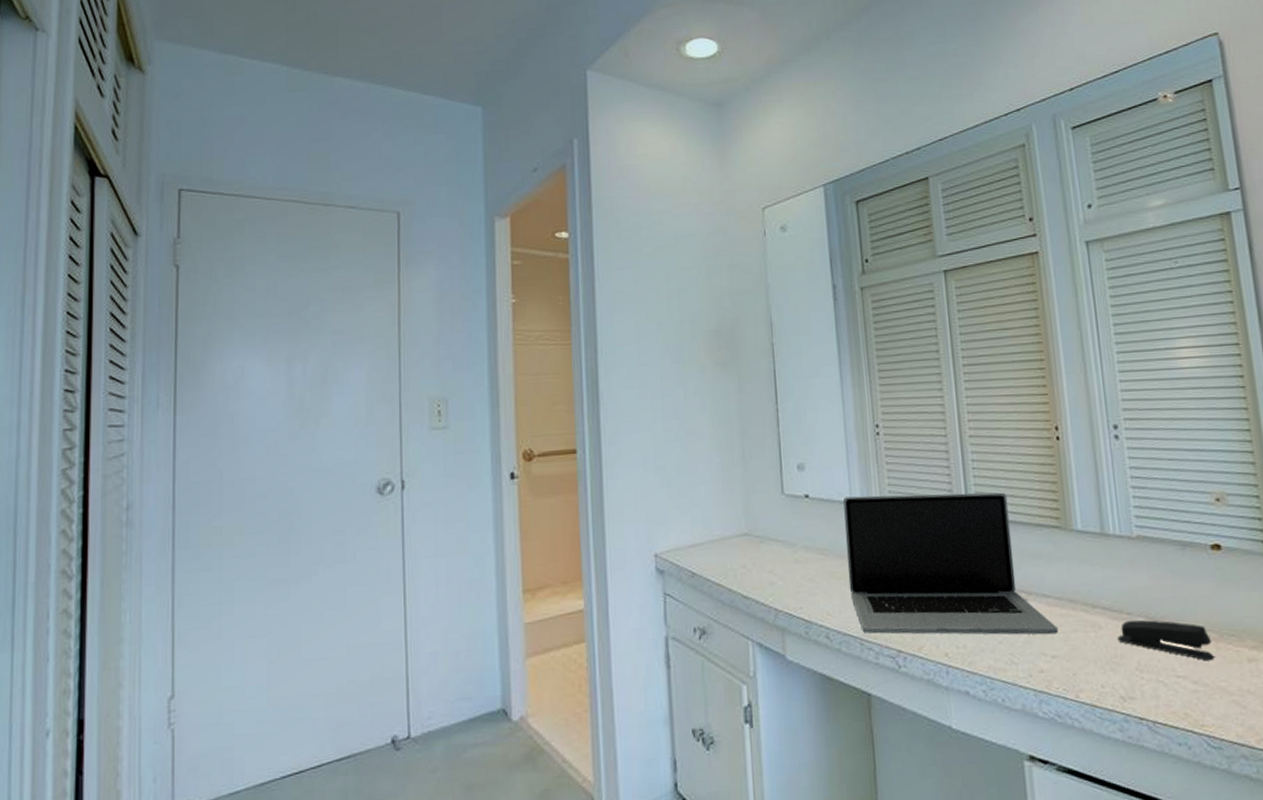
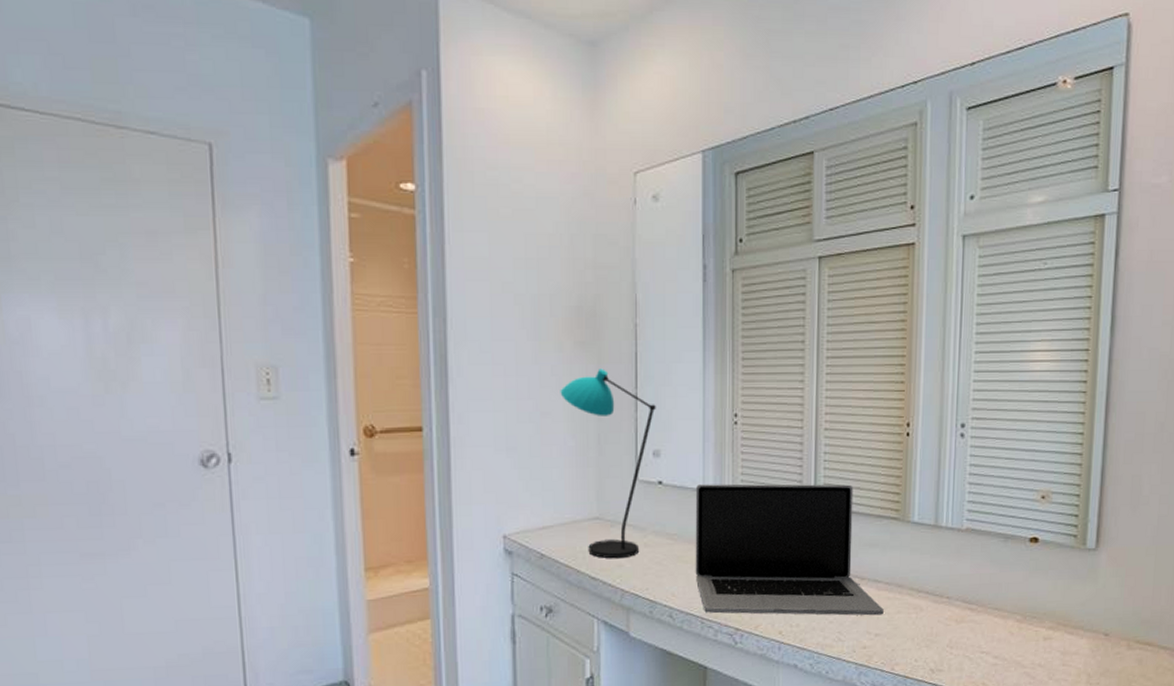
desk lamp: none [704,386,797,577] -> present [560,369,656,559]
stapler: present [1117,620,1215,661] -> none [935,603,1016,639]

